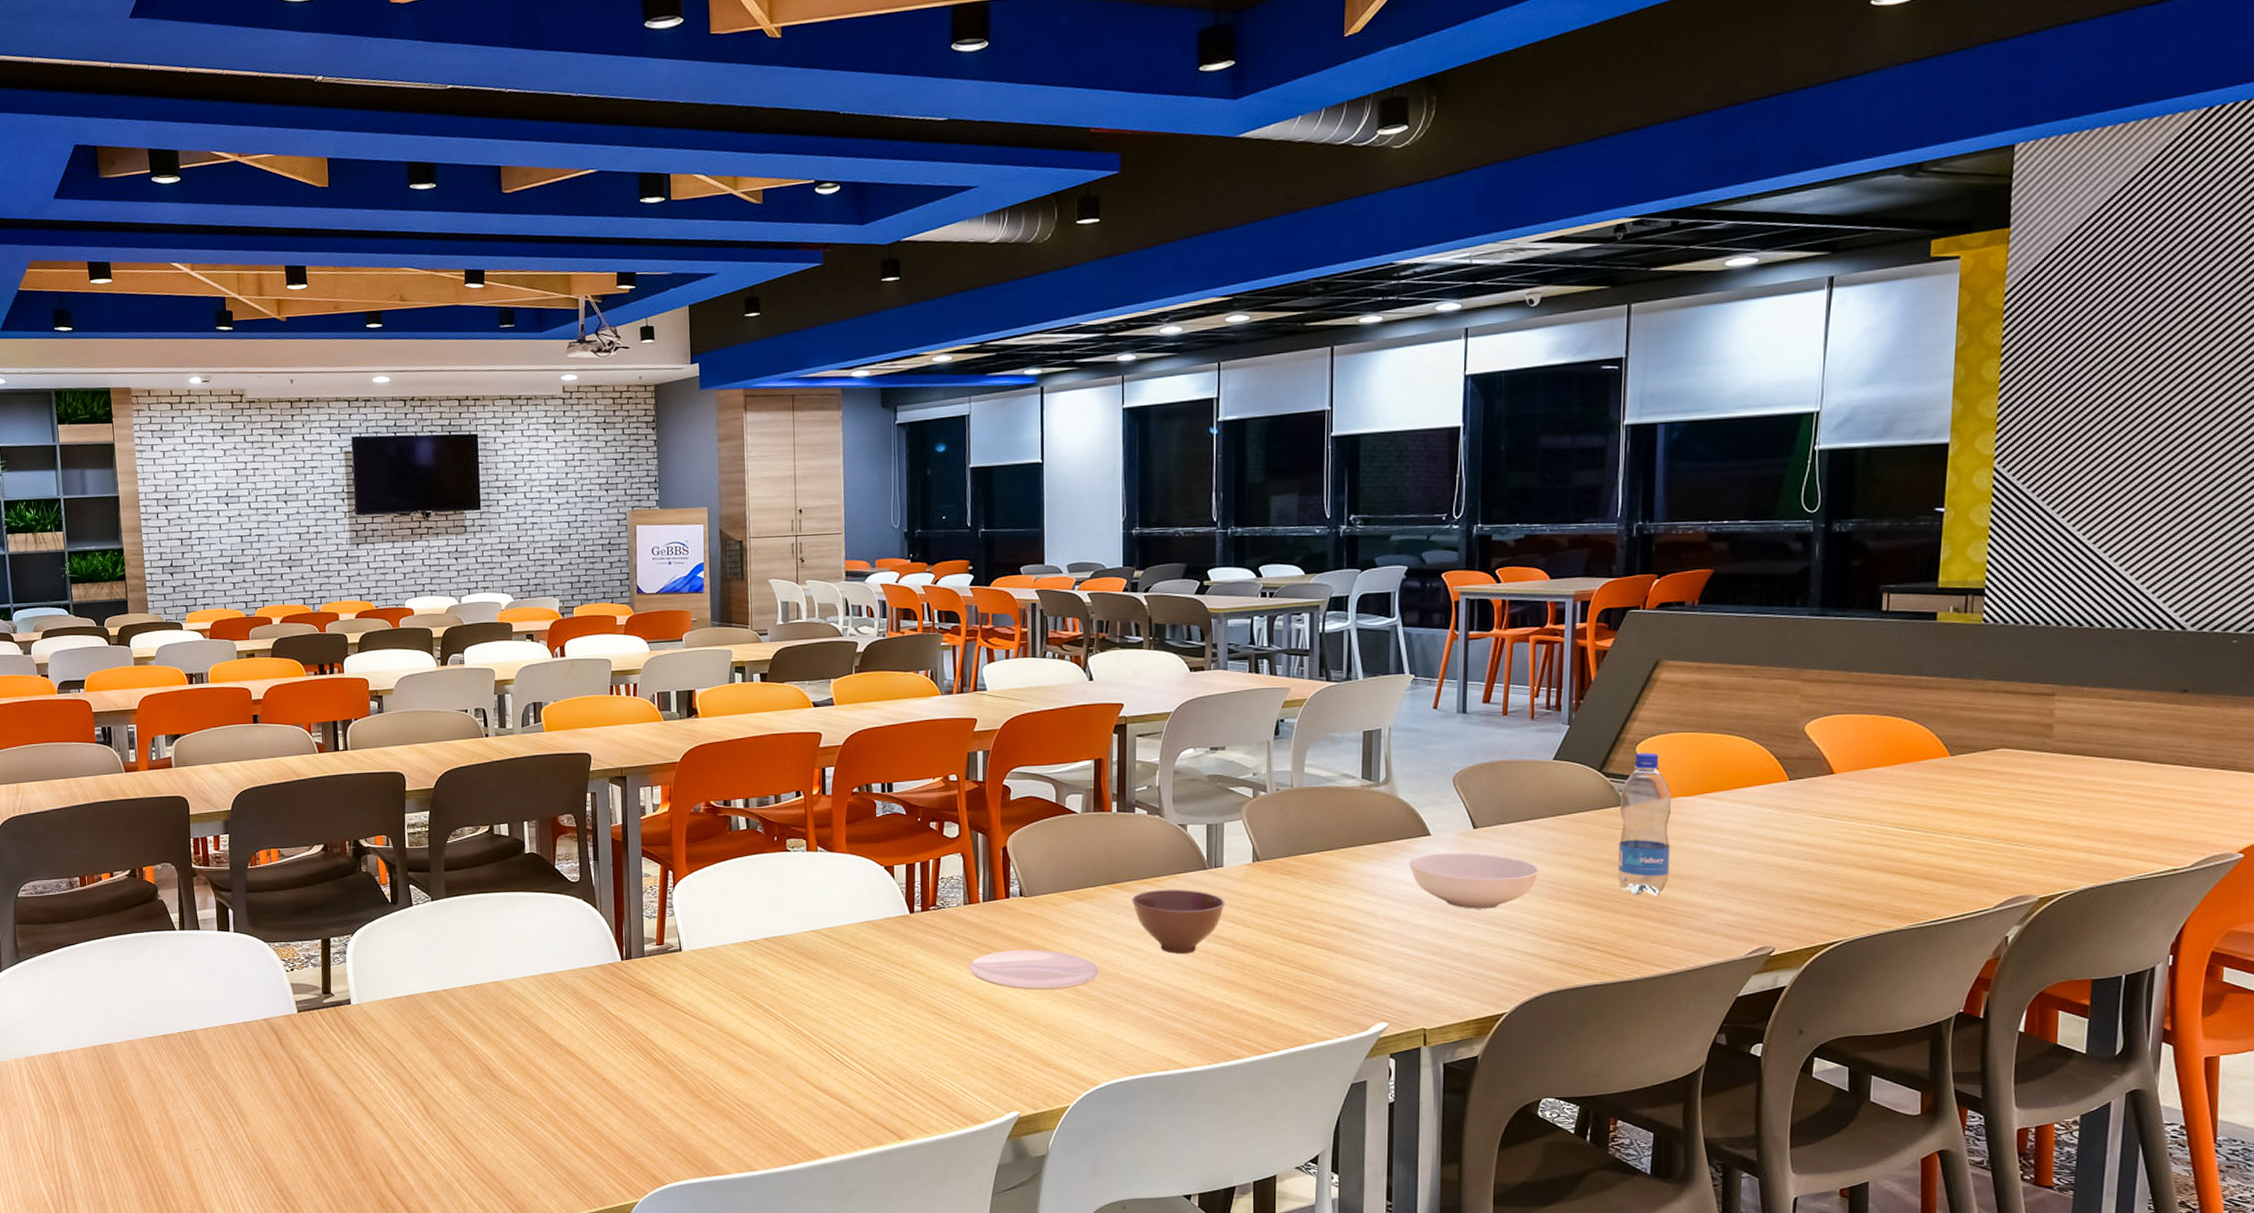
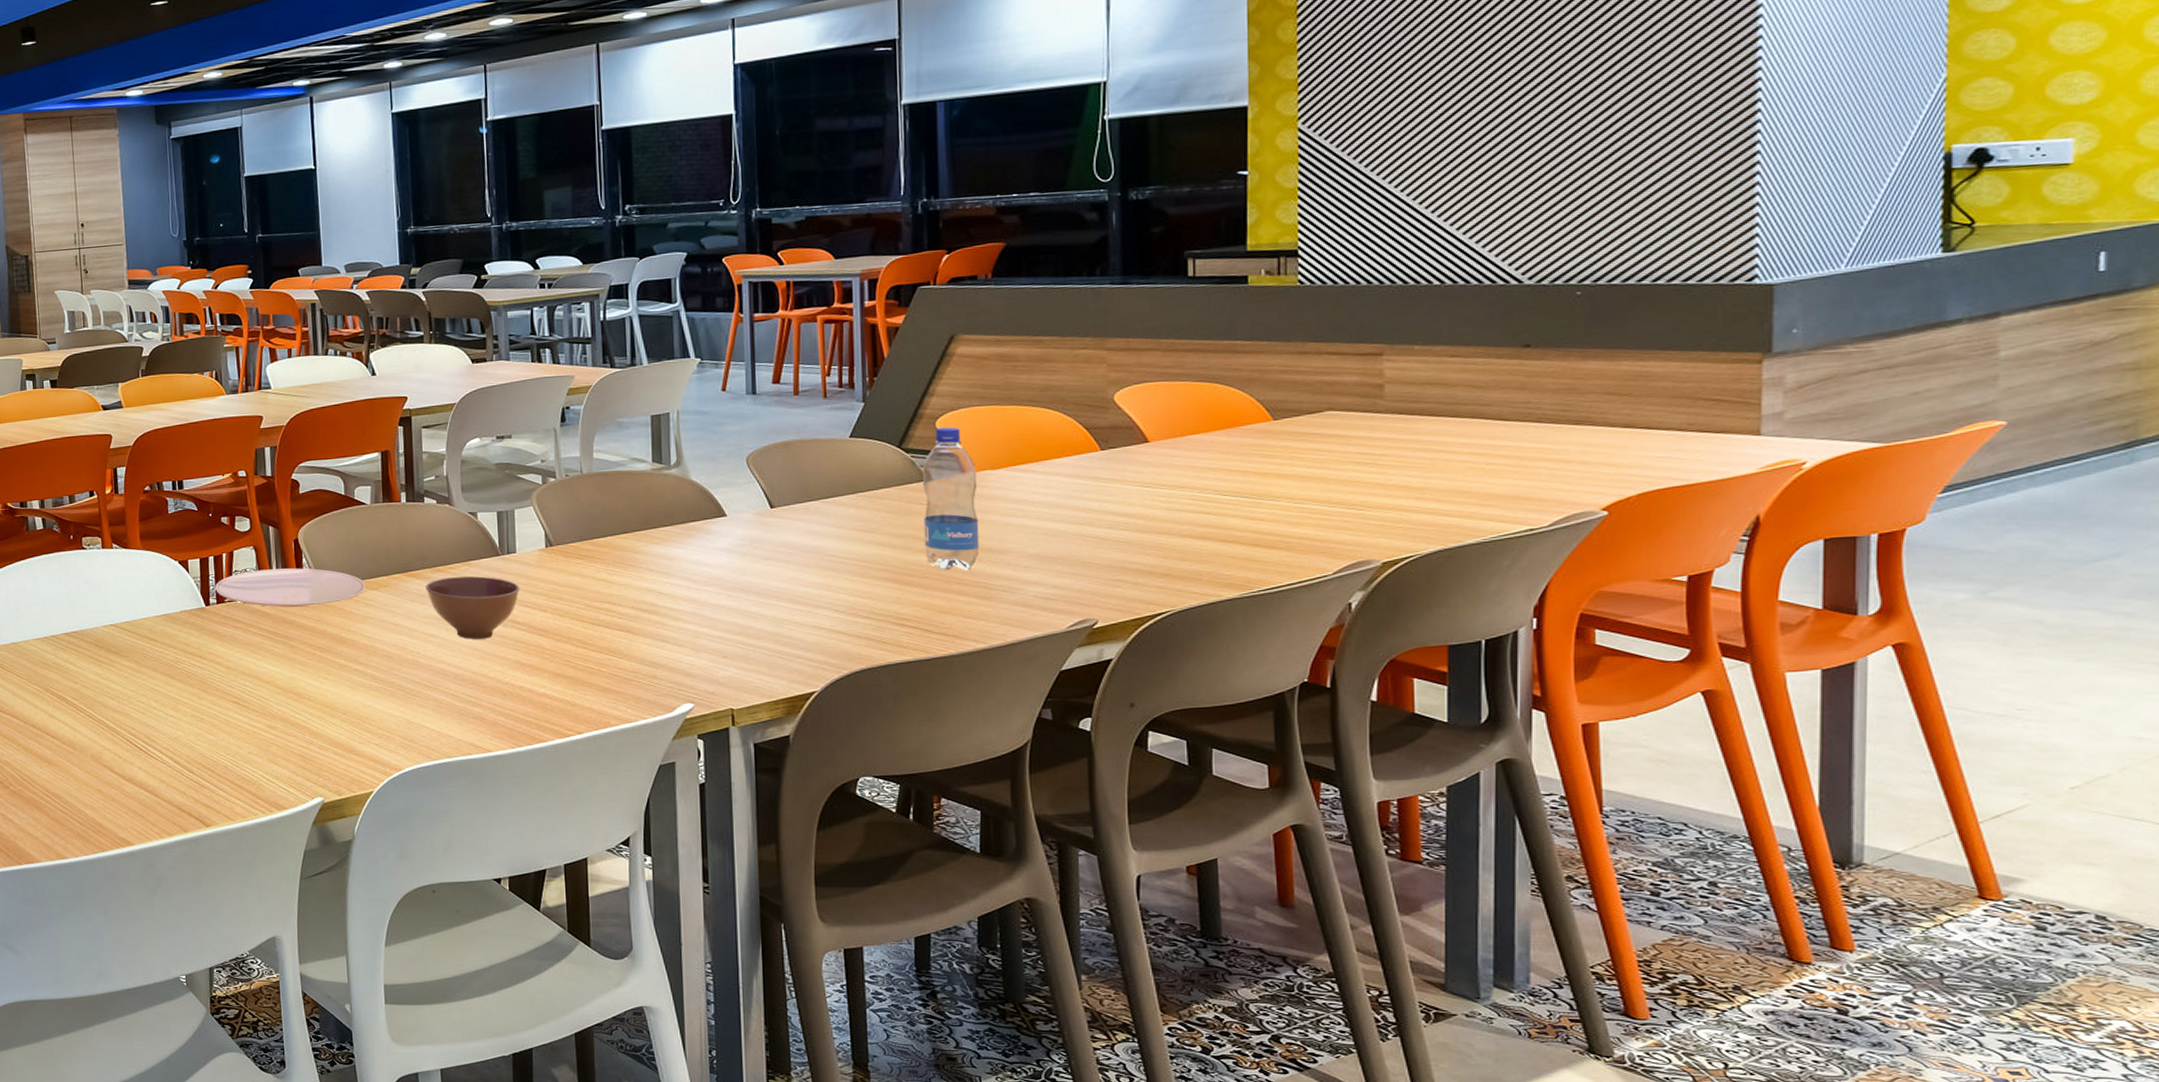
plate: none [920,877,1072,917] -> present [215,568,366,607]
plate: present [968,949,1100,991] -> none [266,638,397,679]
bowl: present [1408,853,1540,909] -> none [705,532,843,589]

